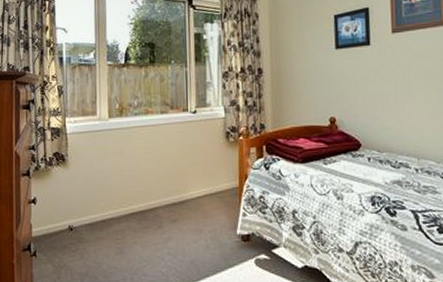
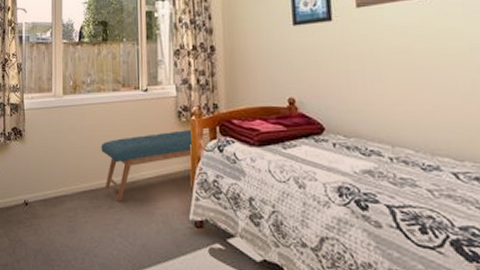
bench: none [149,148,241,221] -> present [101,129,193,202]

